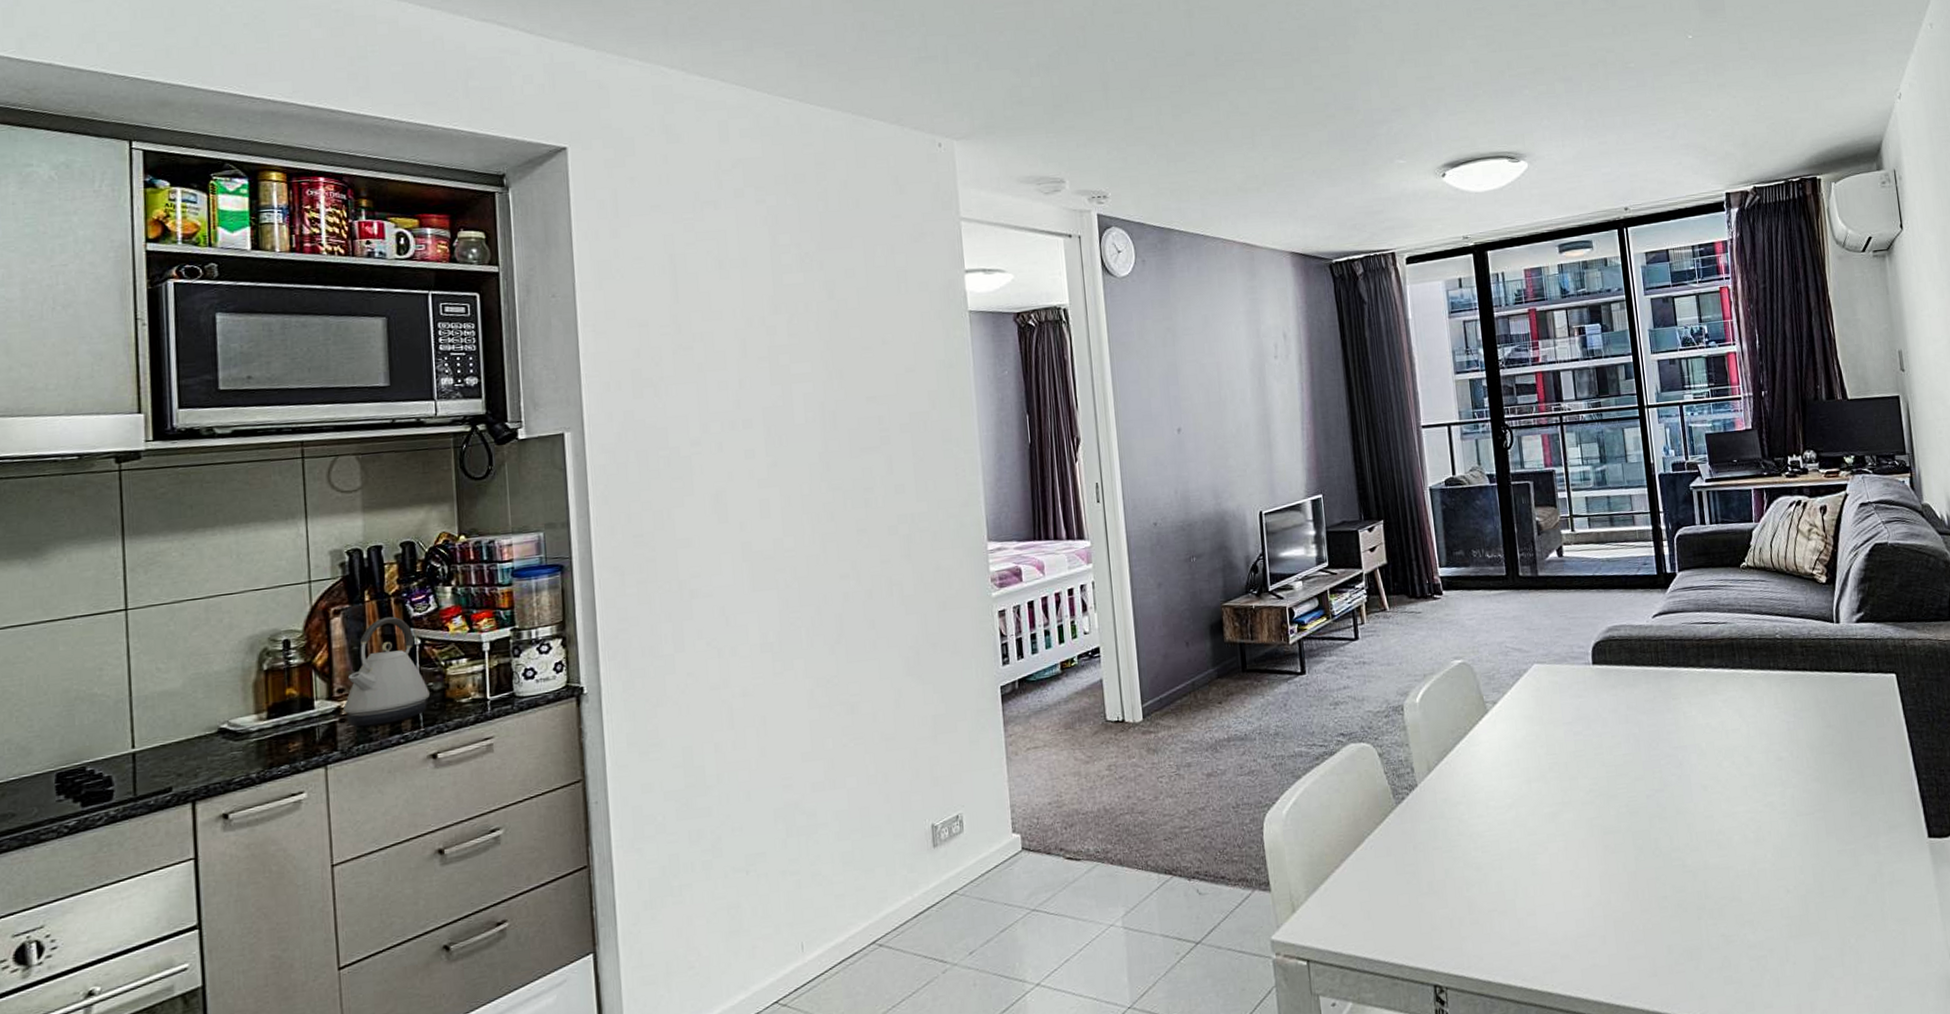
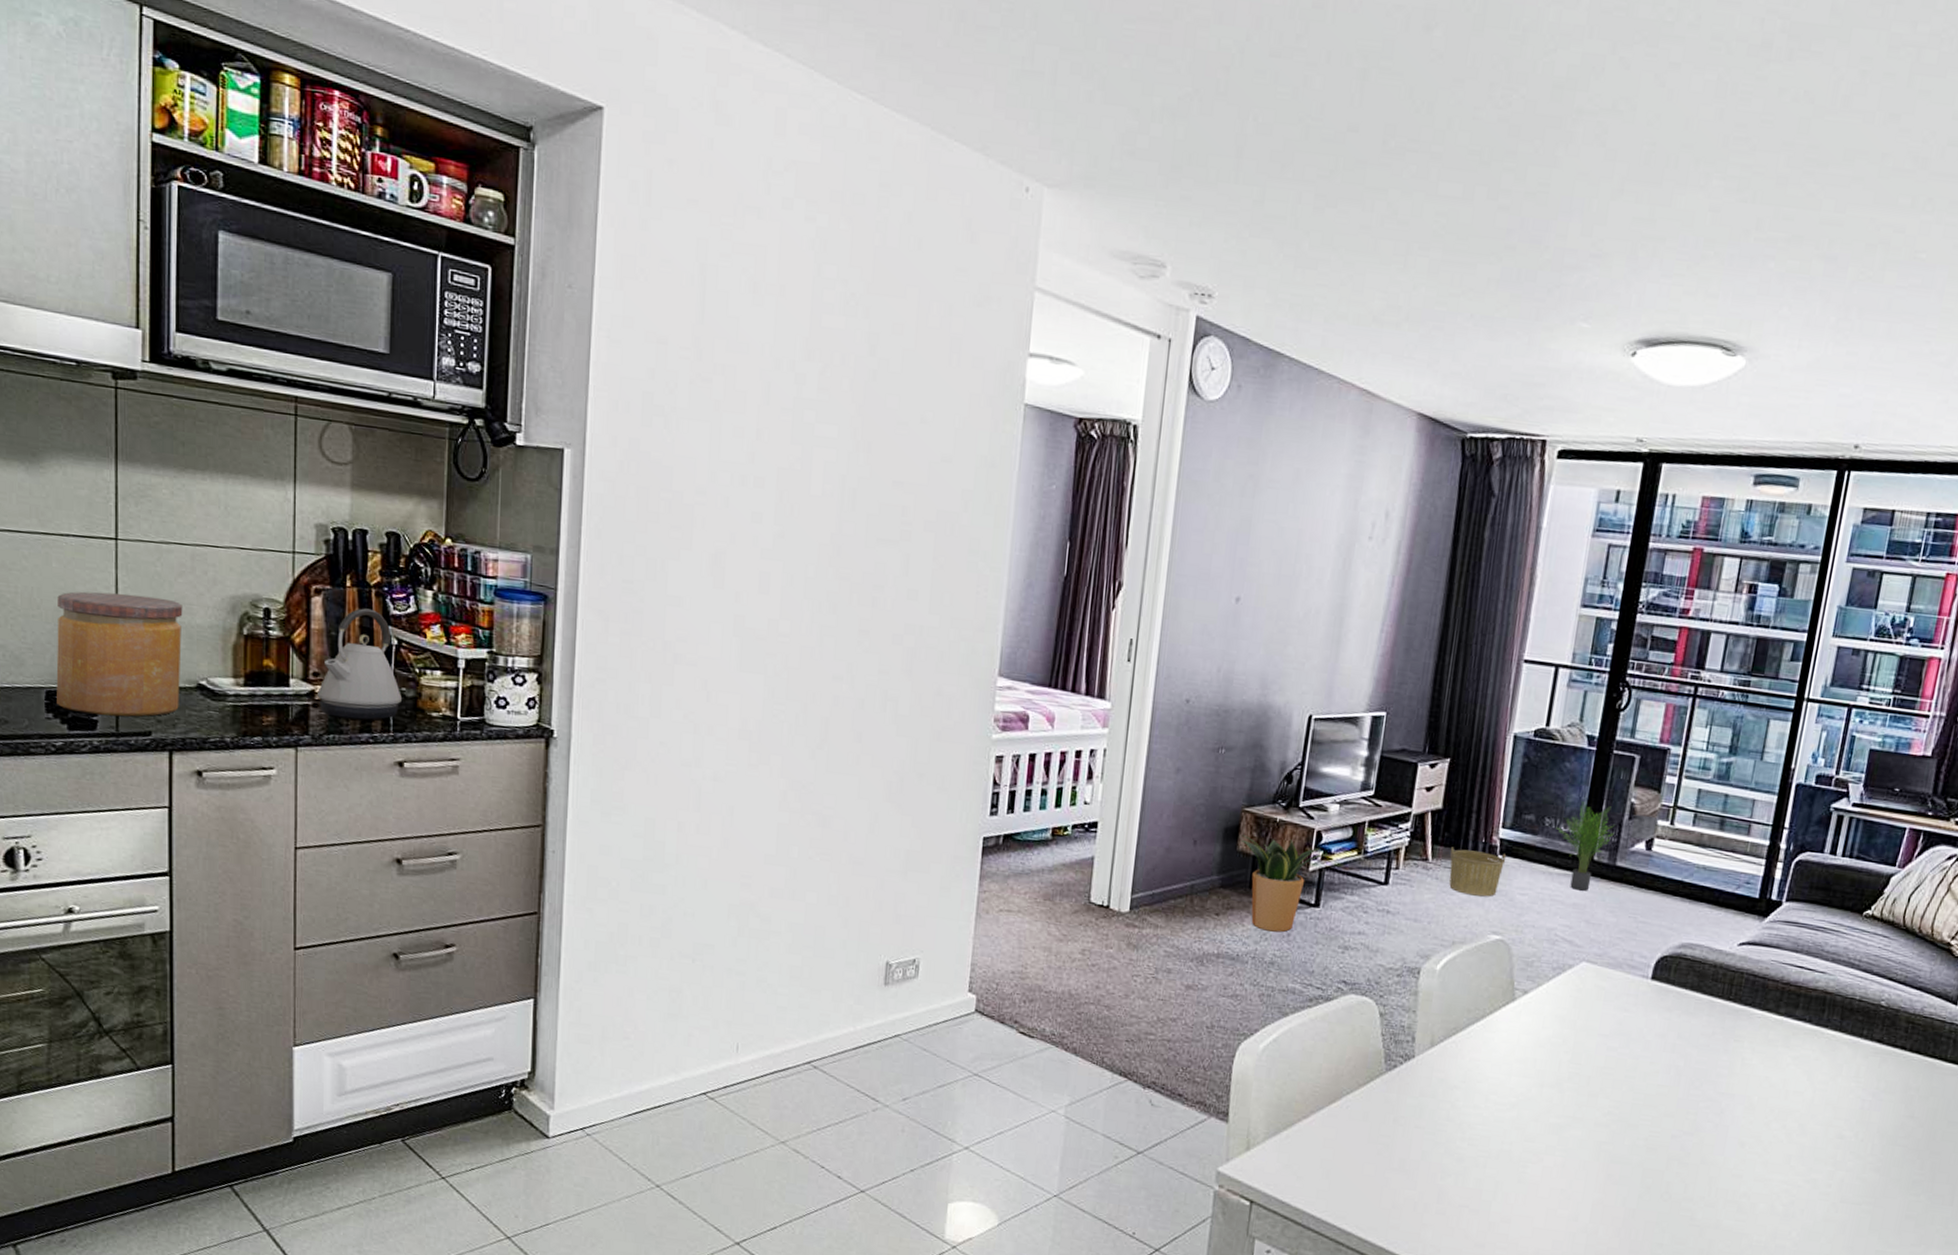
jar: none [66,654,200,788] -> present [56,591,183,717]
potted plant: none [1226,621,1302,707] -> present [1240,835,1327,933]
basket: none [1402,588,1450,632] -> present [1449,847,1507,898]
potted plant: none [1482,528,1529,605] -> present [1556,801,1615,891]

